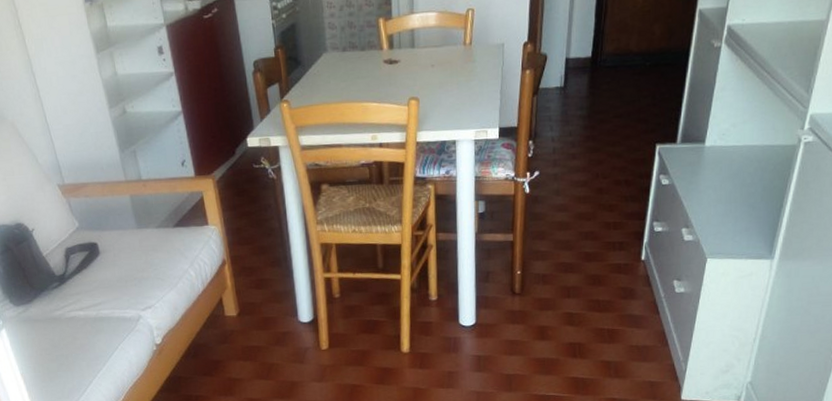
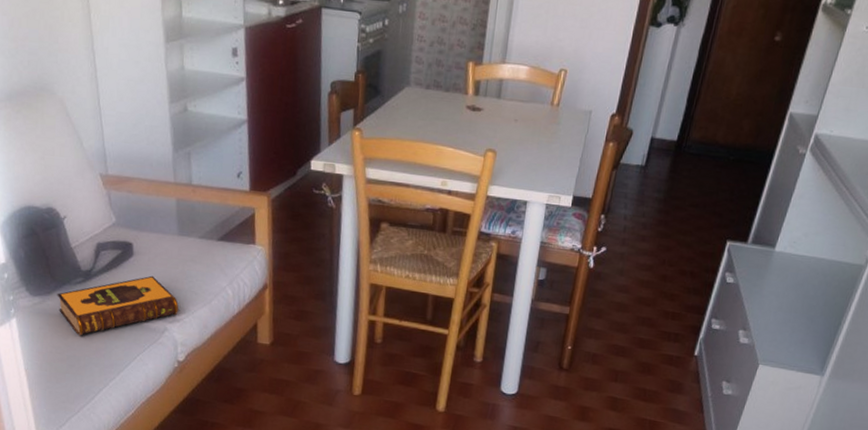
hardback book: none [38,270,149,336] -> present [57,275,179,336]

